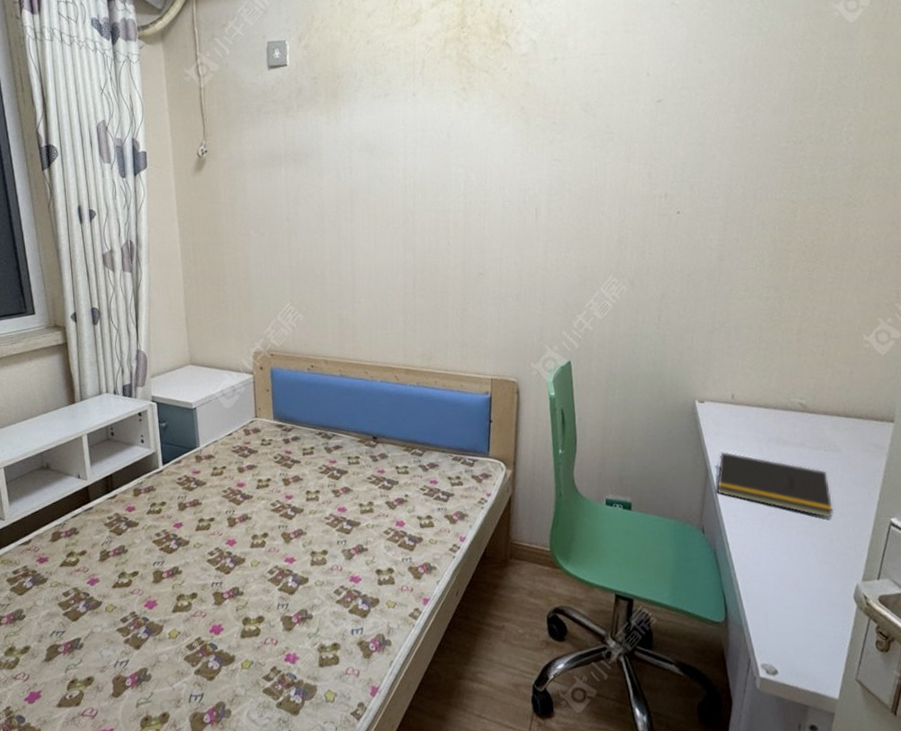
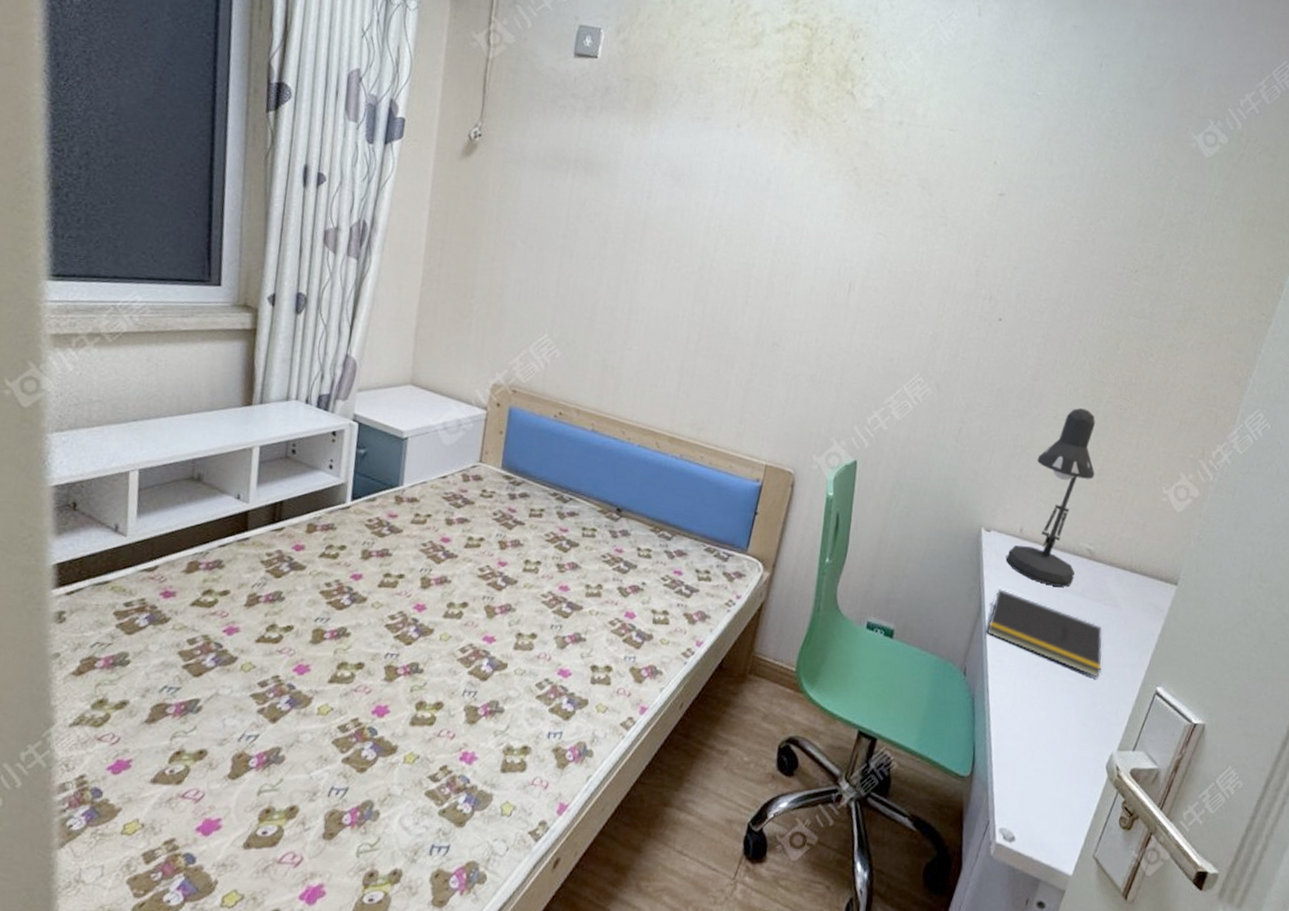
desk lamp: none [723,277,794,442] -> present [1006,408,1095,587]

